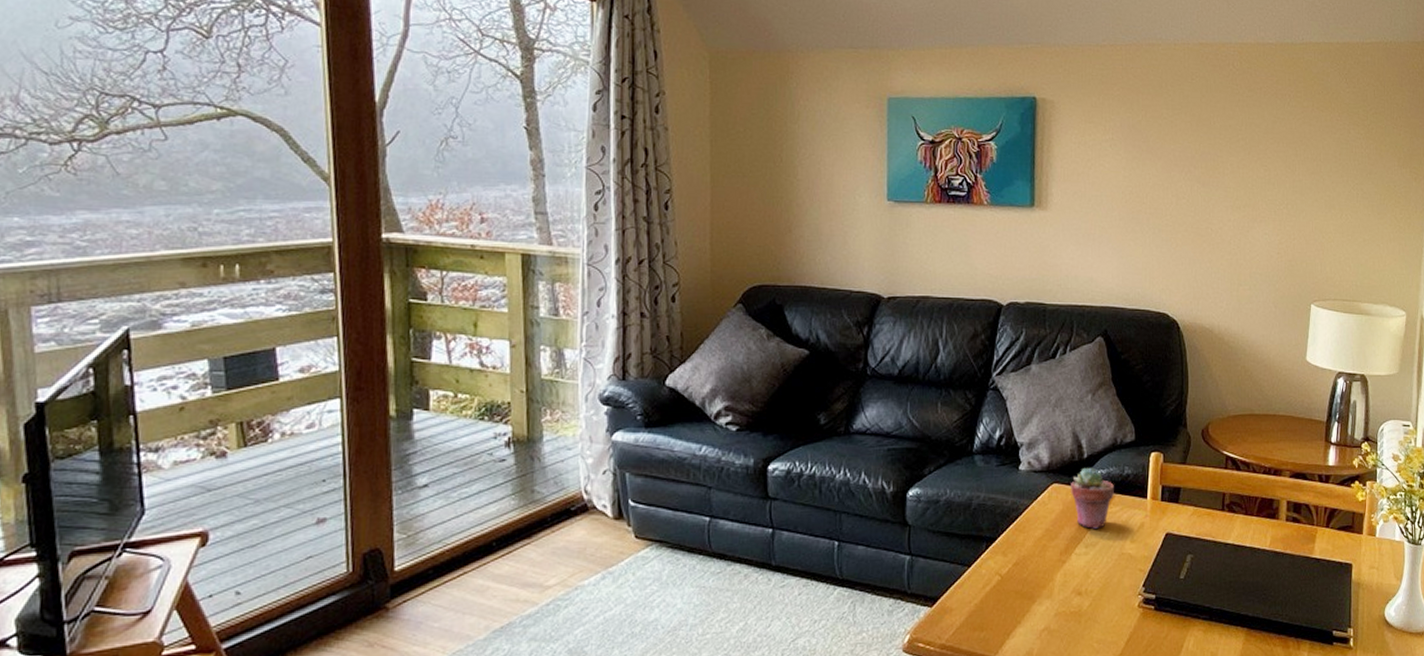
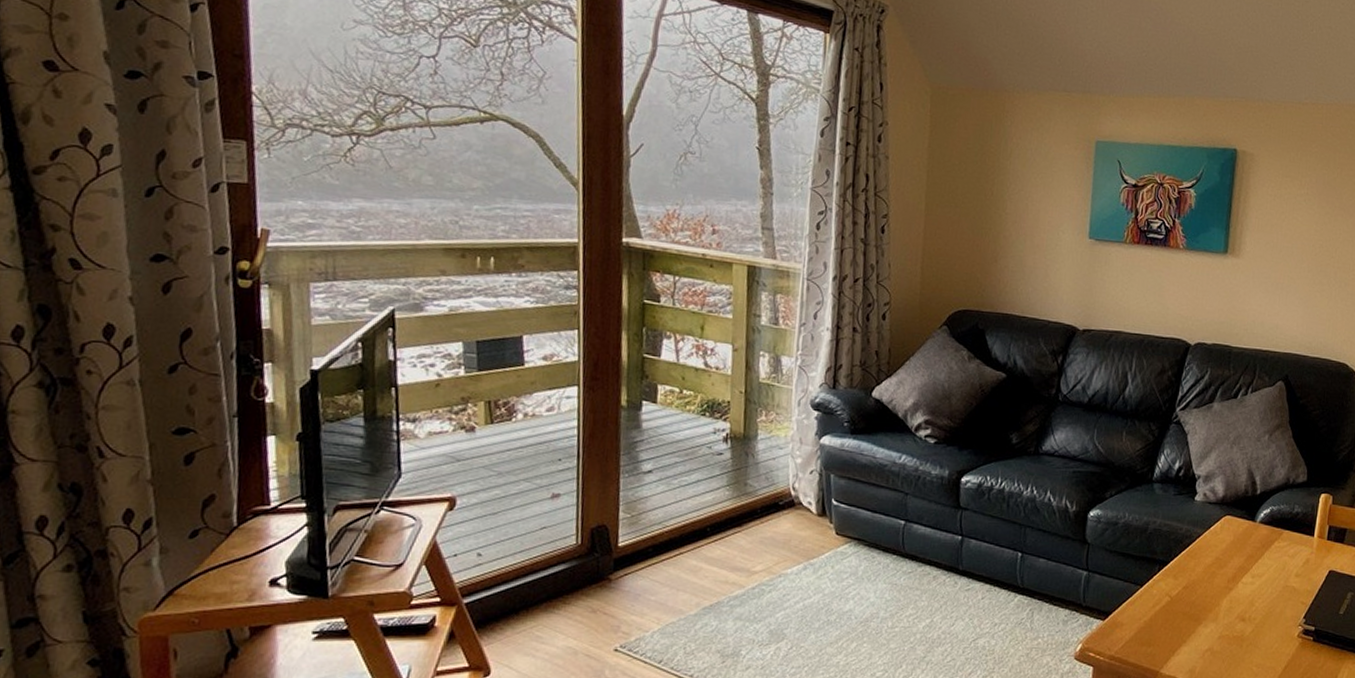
potted succulent: present [1071,467,1114,529] -> none [1242,503,1283,561]

